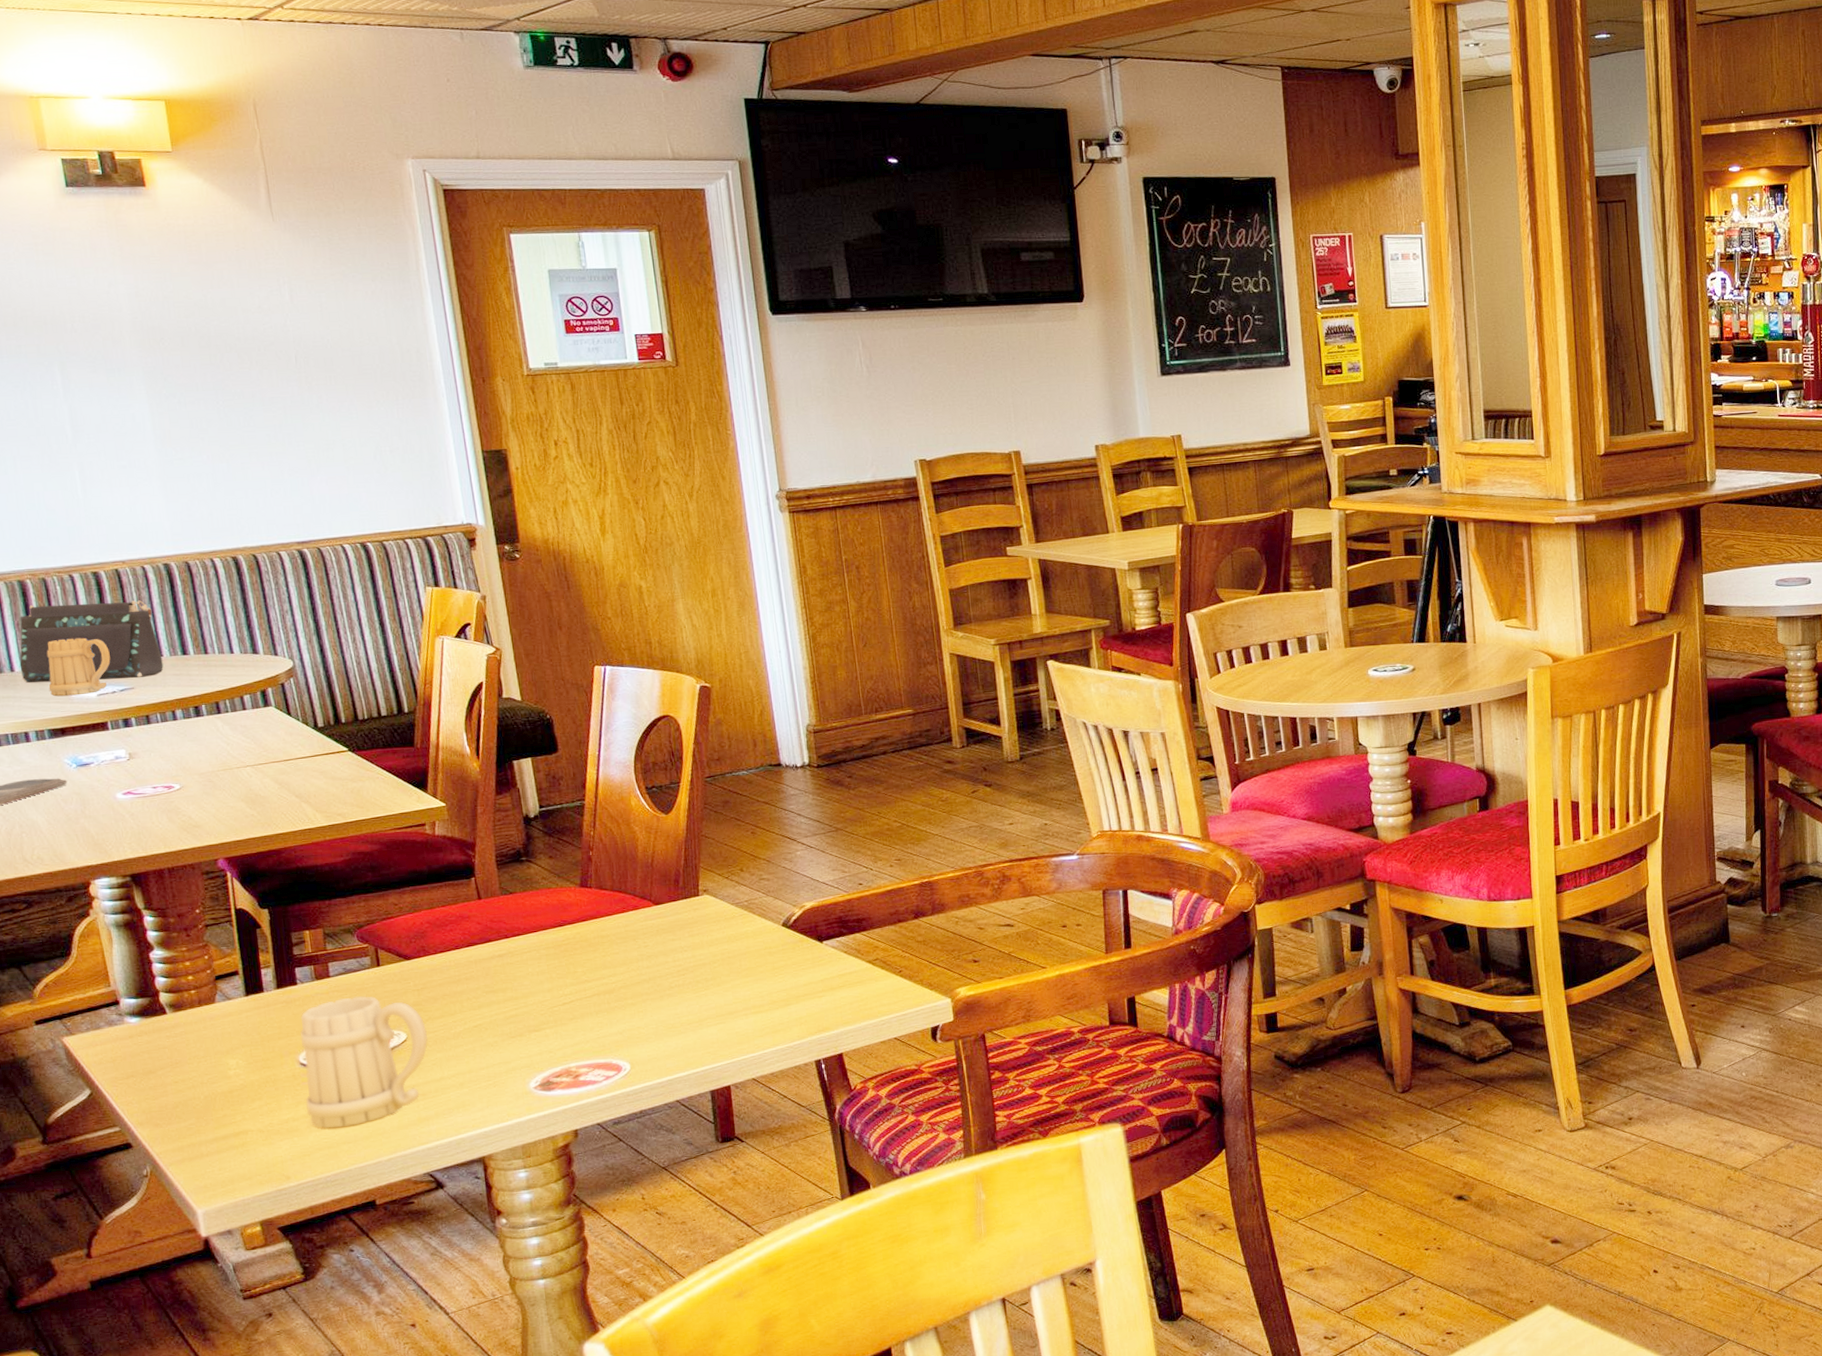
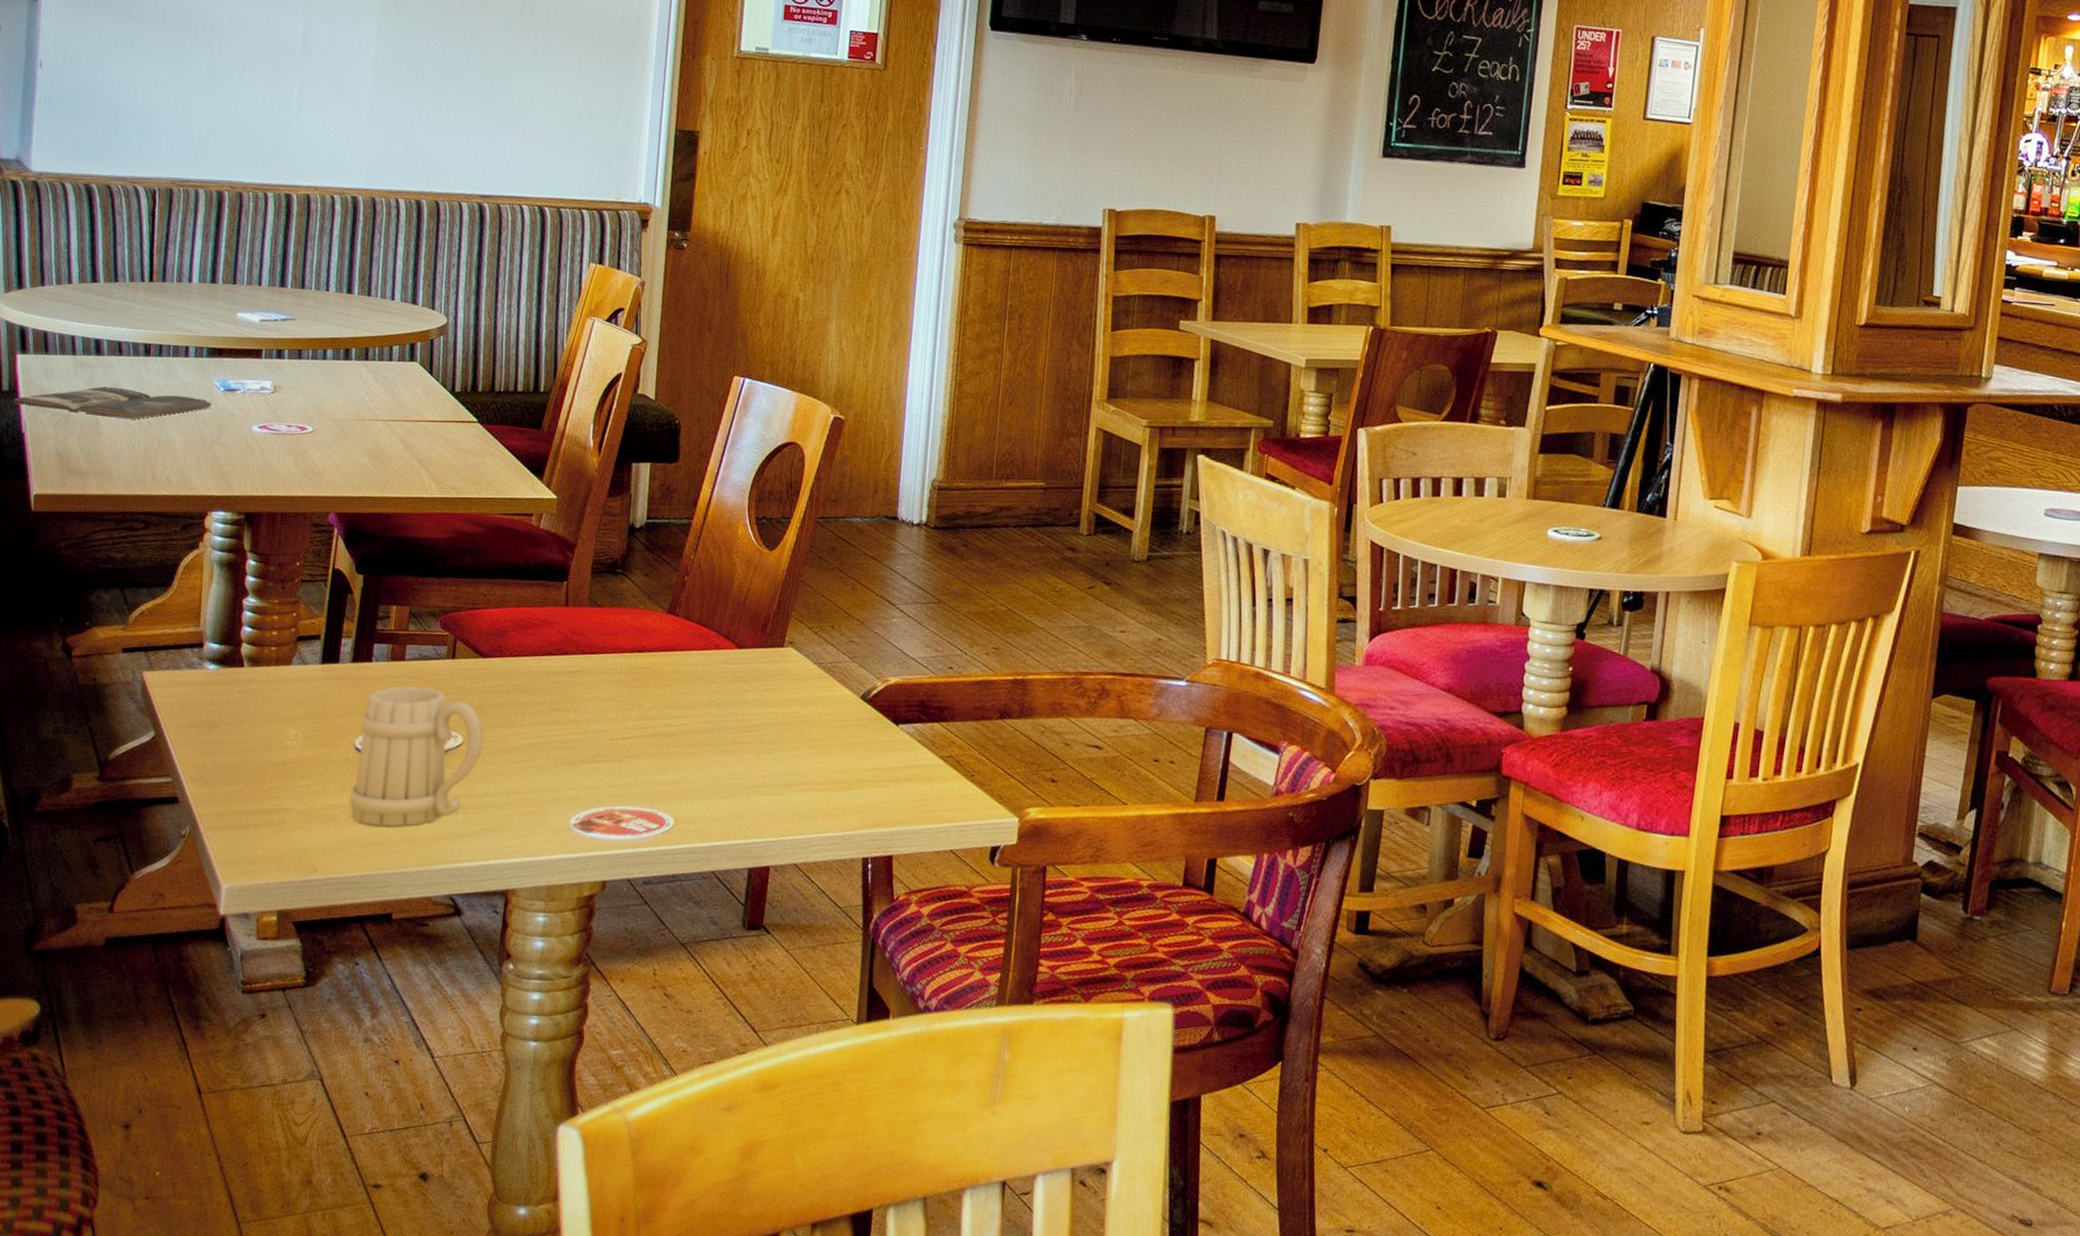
handbag: present [20,600,164,684] -> none [197,218,330,311]
beer mug: present [46,637,111,697] -> none [218,257,282,318]

